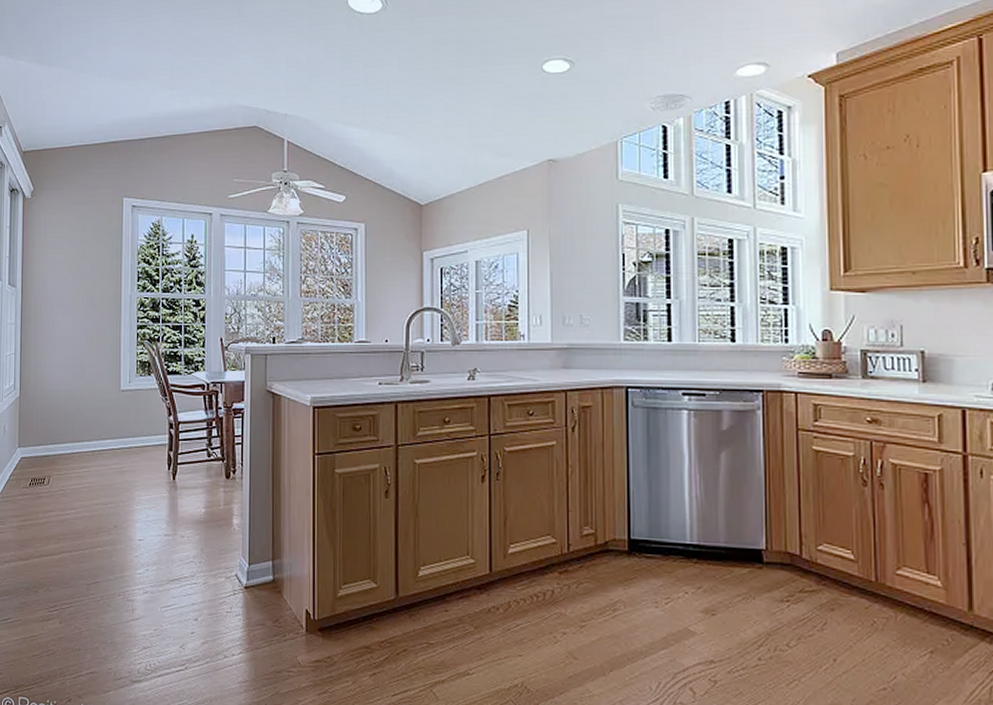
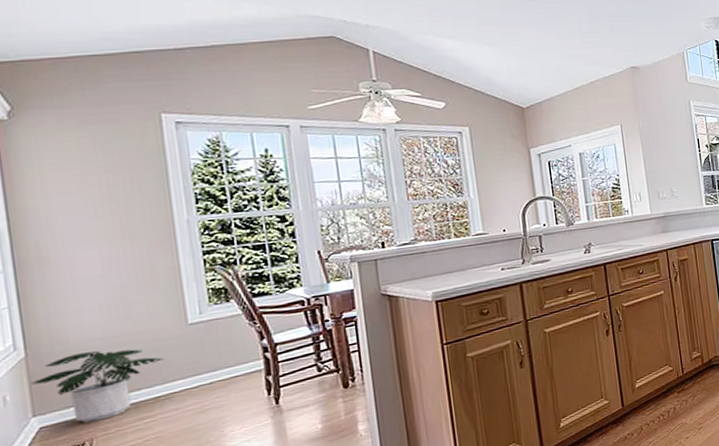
potted plant: none [20,401,102,461] -> present [31,349,165,423]

